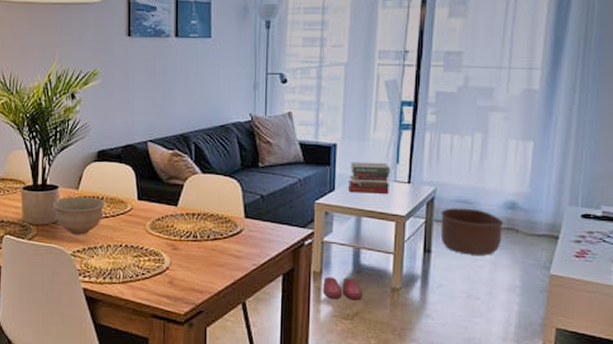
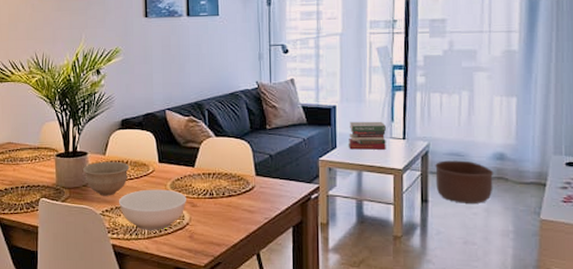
bowl: none [92,229,168,274] -> present [119,189,187,230]
slippers: present [322,277,362,301] -> none [330,227,367,249]

